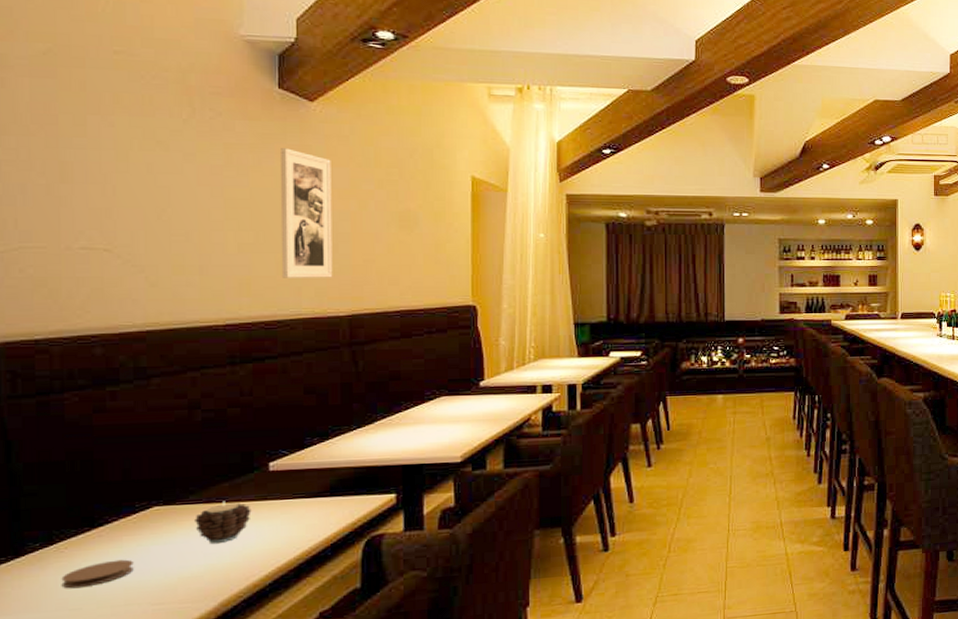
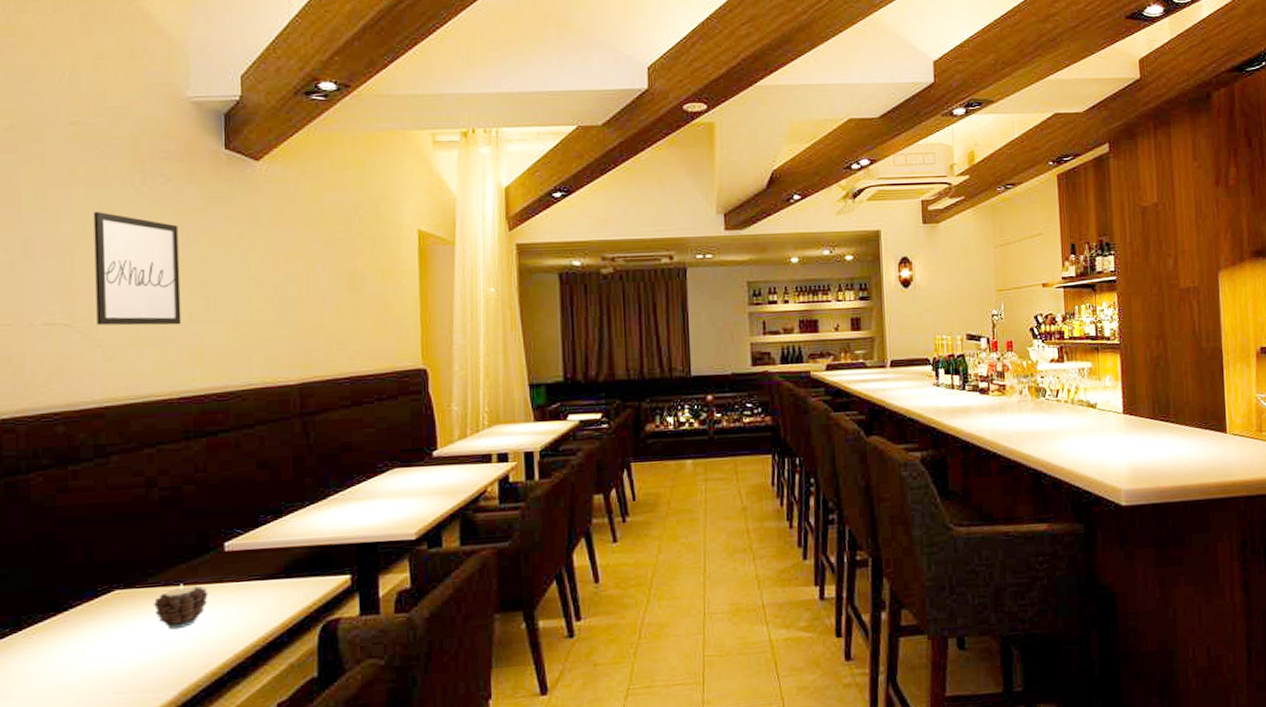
coaster: present [61,559,134,589] -> none [29,645,97,676]
wall art: none [137,141,229,255] -> present [93,212,182,326]
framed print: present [281,148,333,278] -> none [229,211,282,347]

